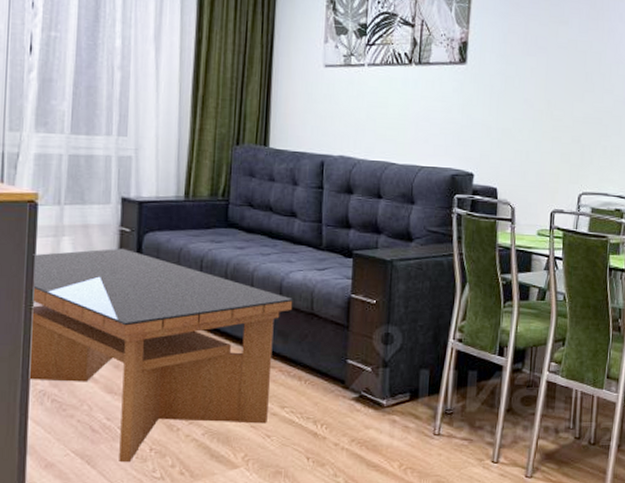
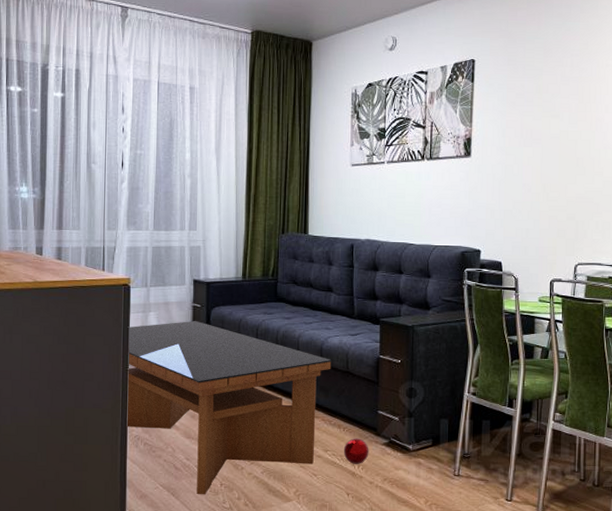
ball: none [304,392,335,423] -> present [343,438,369,464]

